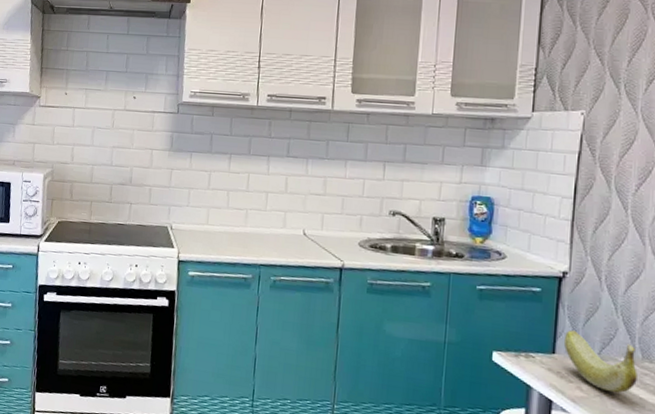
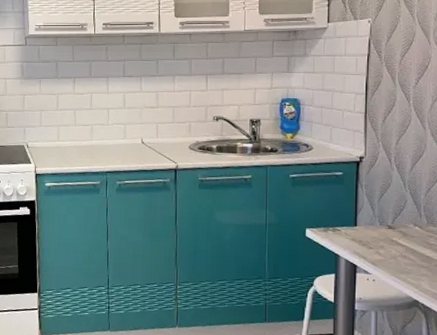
banana: present [563,329,638,393] -> none [363,204,424,254]

